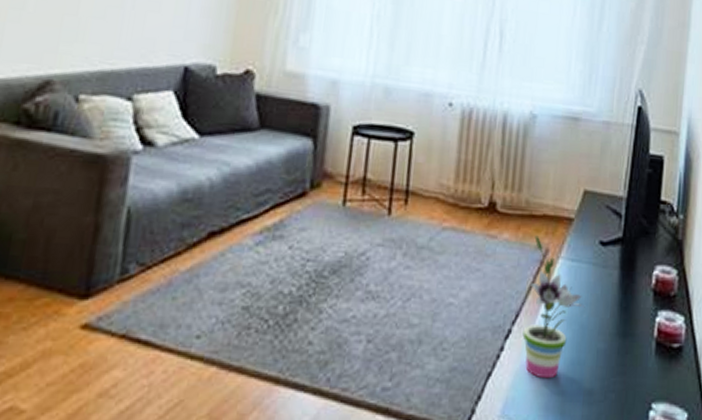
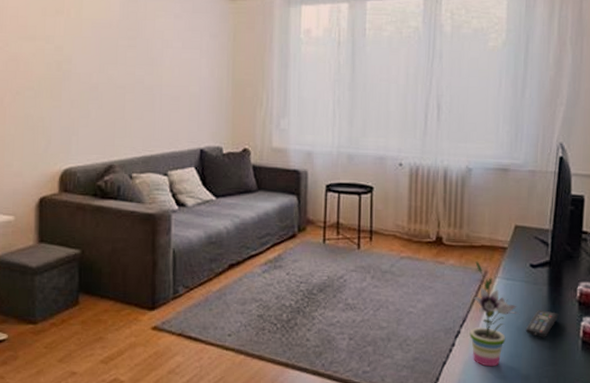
remote control: none [590,300,631,339] -> present [525,309,559,338]

